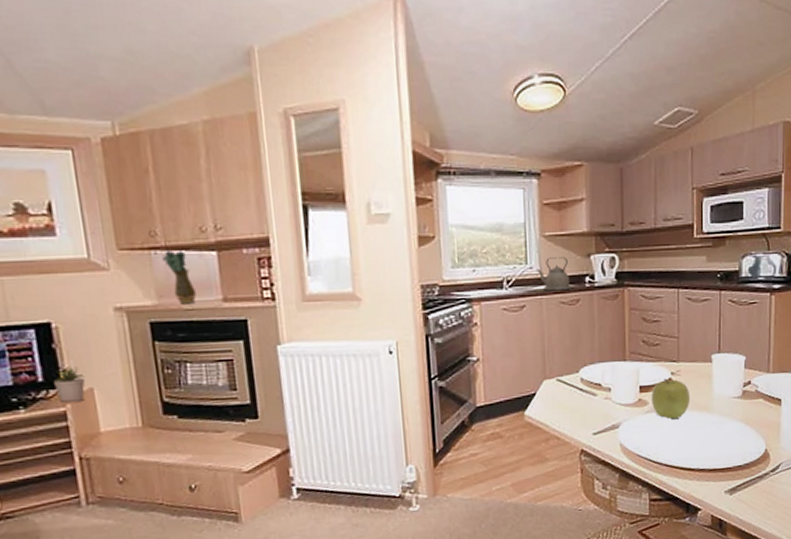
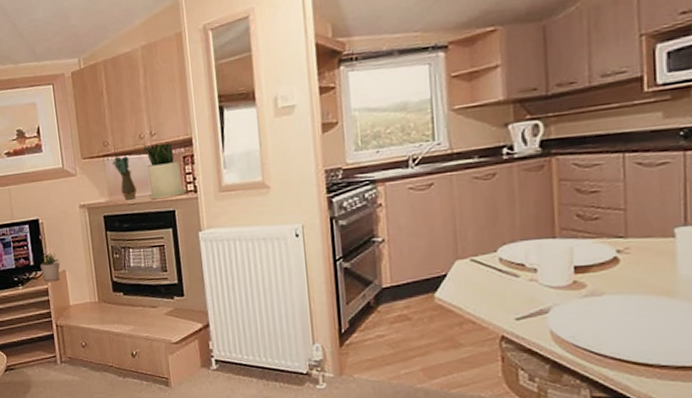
planter: none [203,239,263,306] -> present [142,142,187,200]
kettle: present [537,257,572,291] -> none [446,129,486,167]
fruit: present [651,378,690,419] -> none [589,257,644,304]

